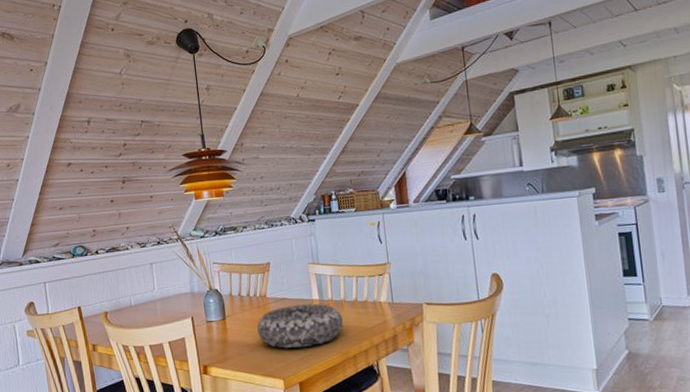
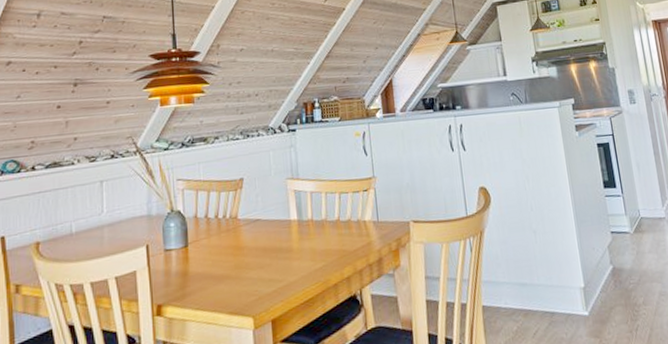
decorative bowl: present [257,303,344,349] -> none [225,224,325,280]

